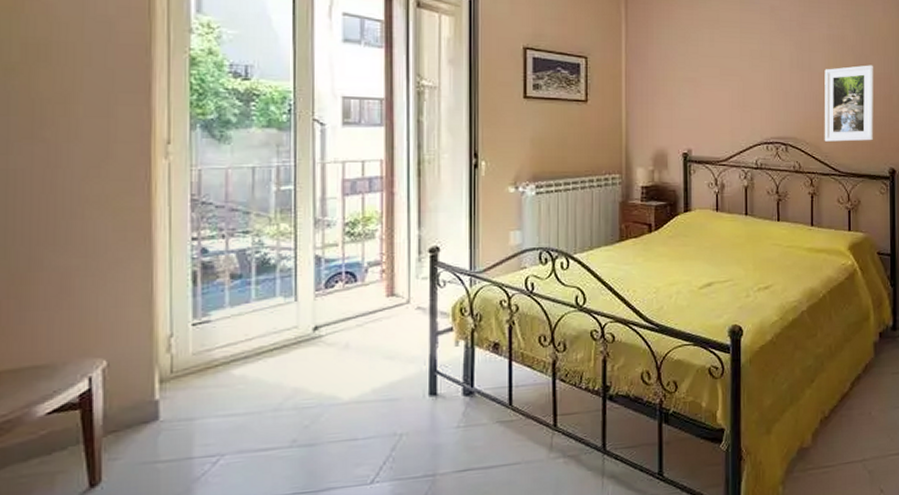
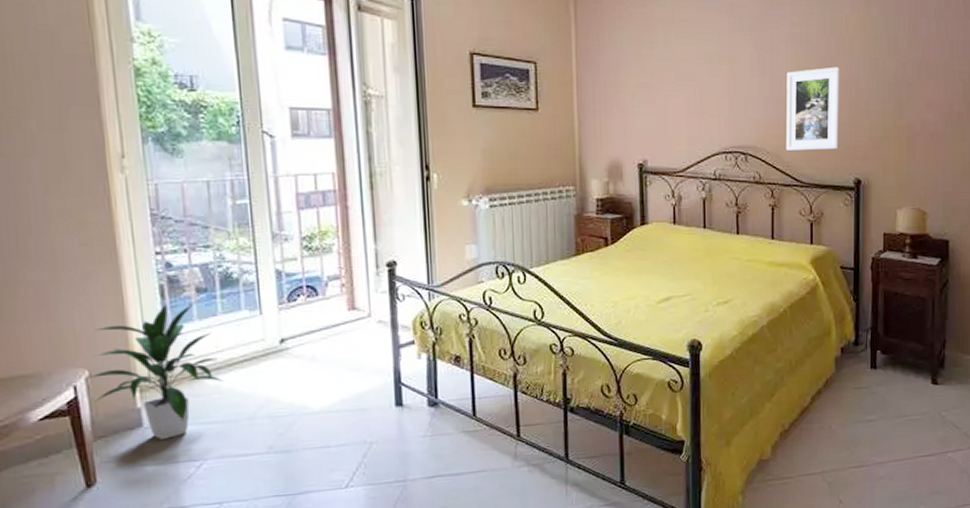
indoor plant: none [103,289,251,434] -> present [86,302,225,439]

